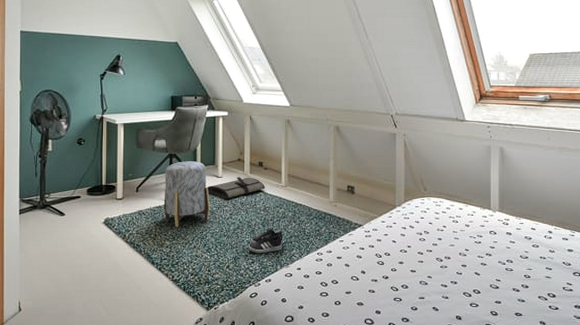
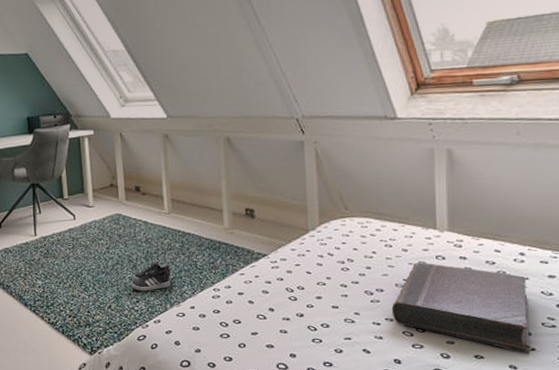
stool: present [163,161,211,228] -> none [28,190,84,266]
tool roll: present [207,177,265,200] -> none [77,205,145,232]
book: none [455,236,555,312] -> present [391,262,531,354]

